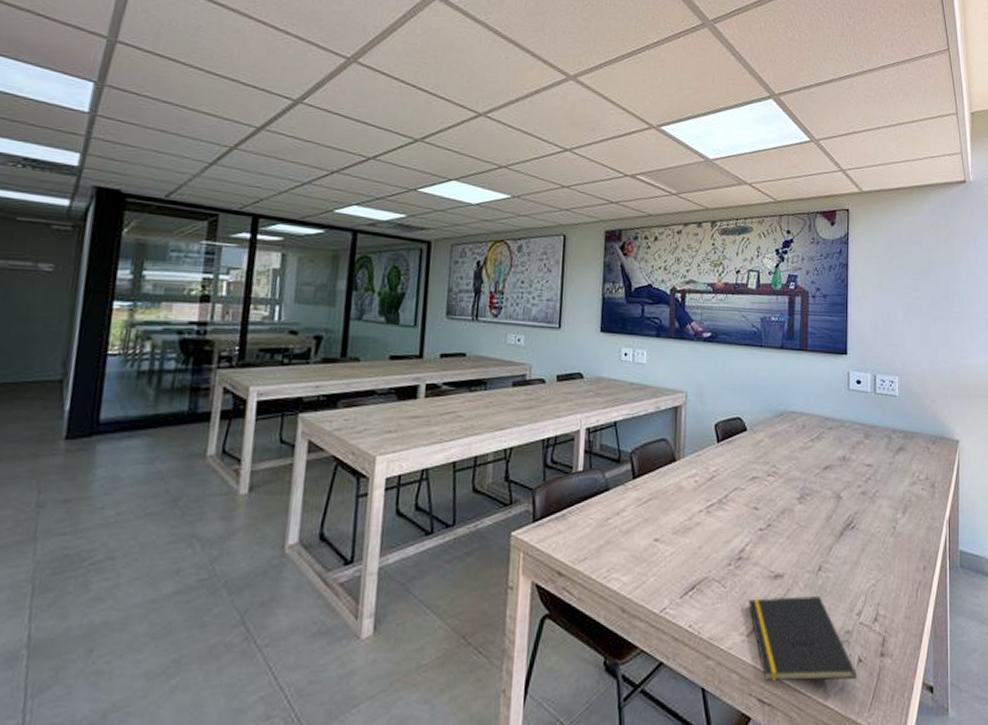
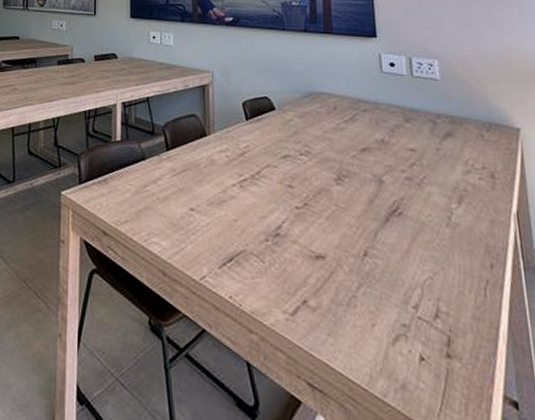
notepad: present [747,596,857,682] -> none [288,277,420,378]

